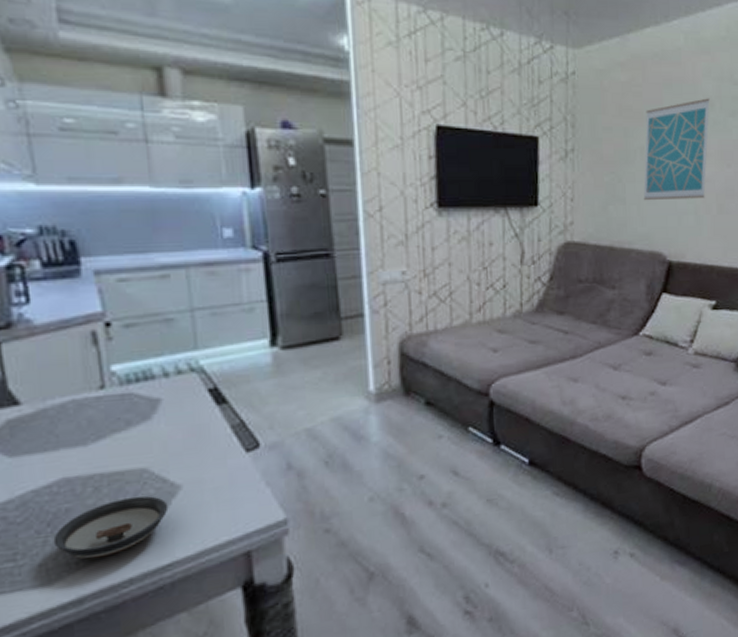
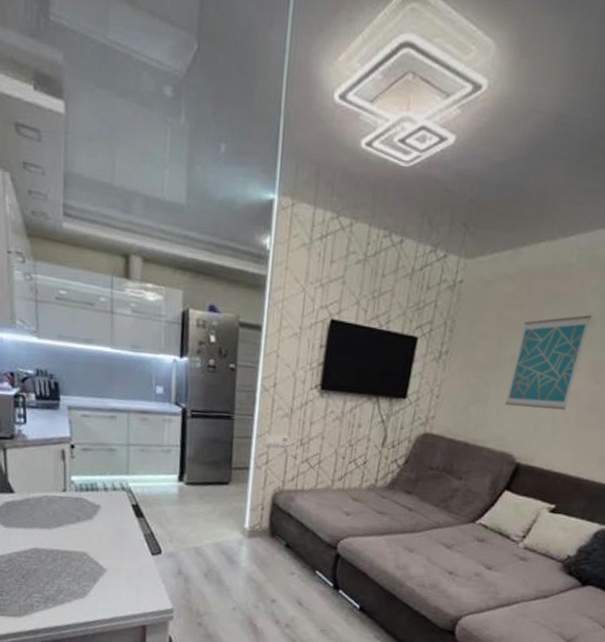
saucer: present [53,495,169,559] -> none [25,570,97,606]

